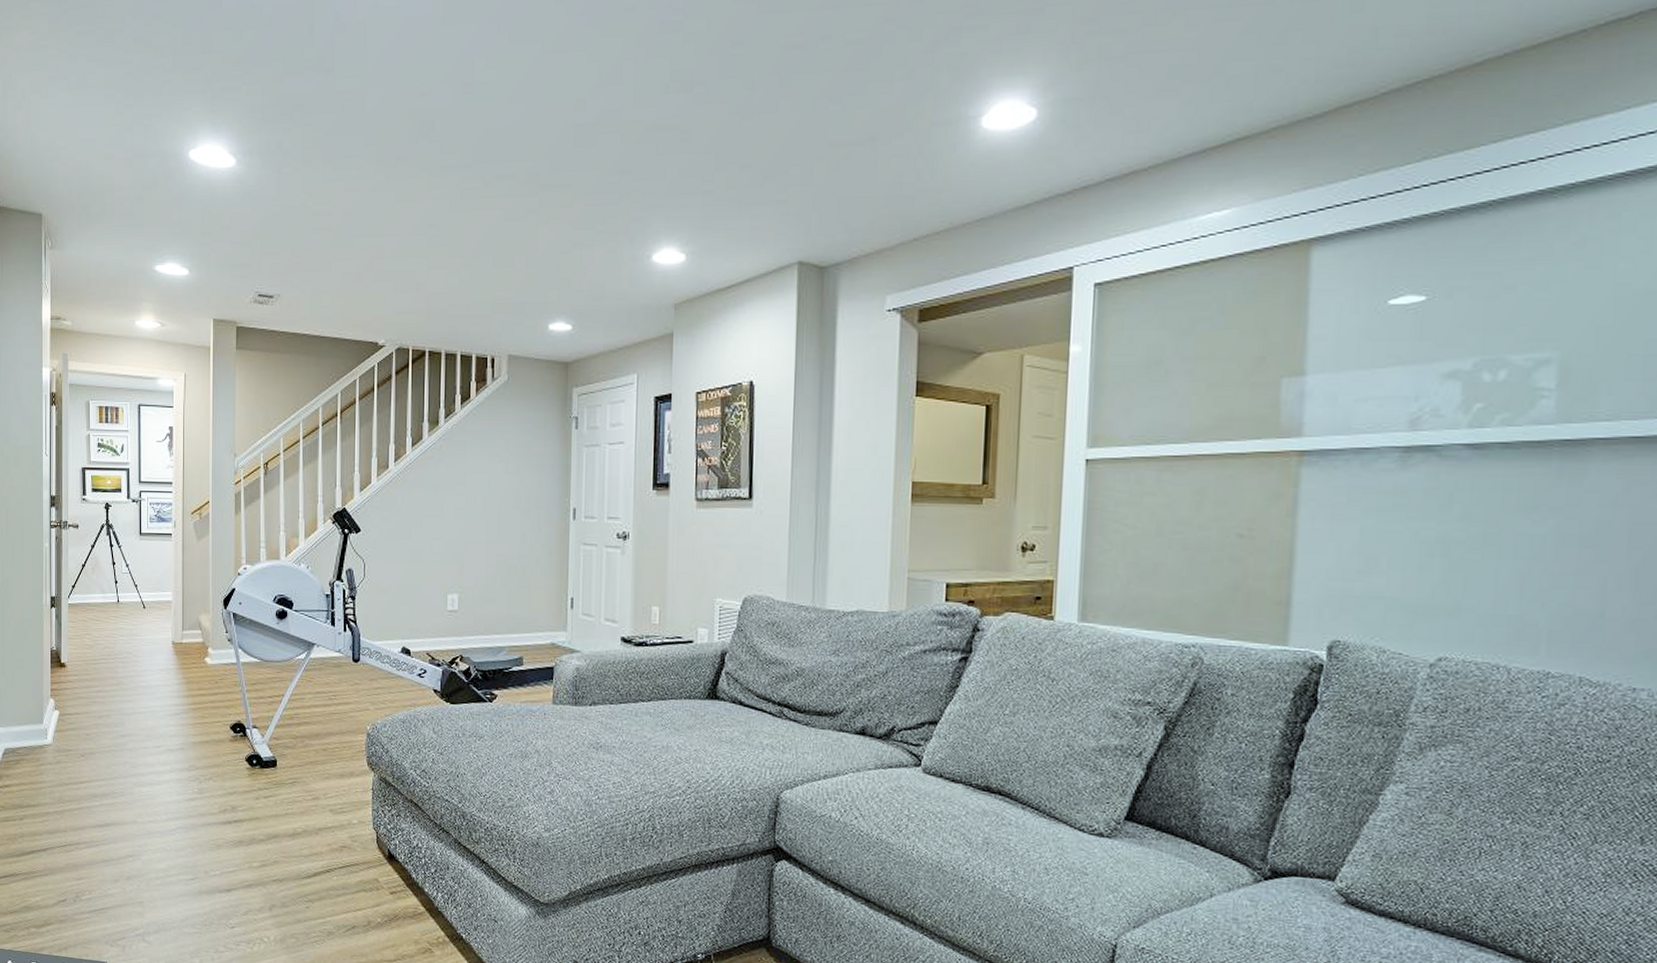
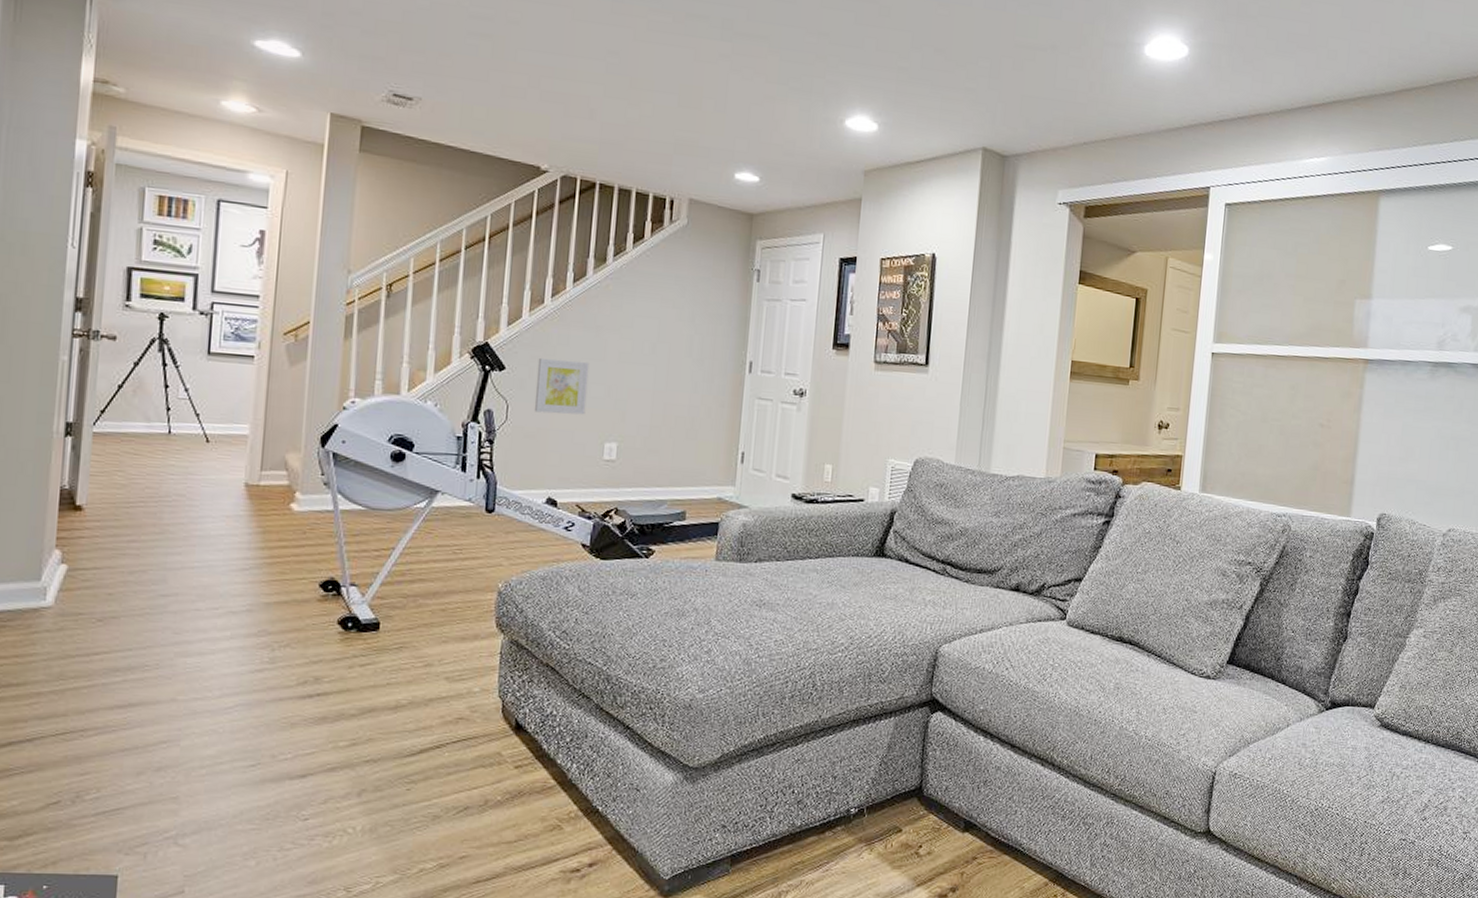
wall art: none [386,518,430,570] -> present [534,358,590,415]

